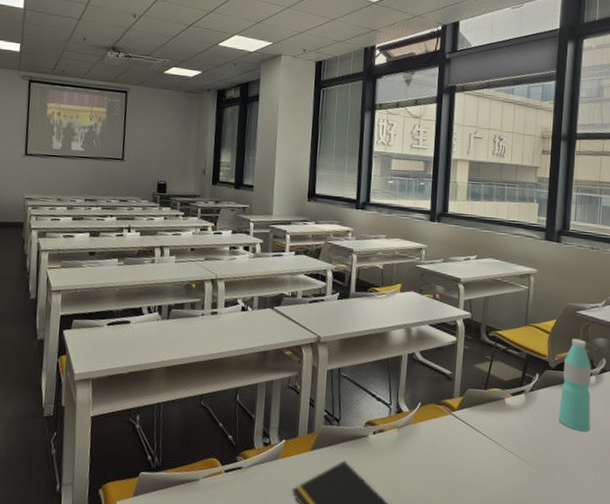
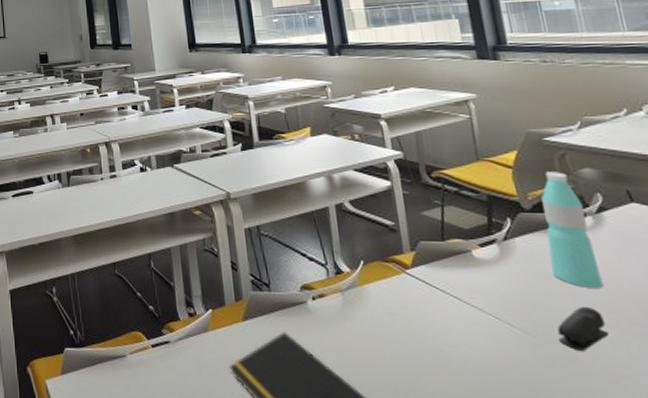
stapler: none [550,444,585,478] -> present [557,306,608,351]

